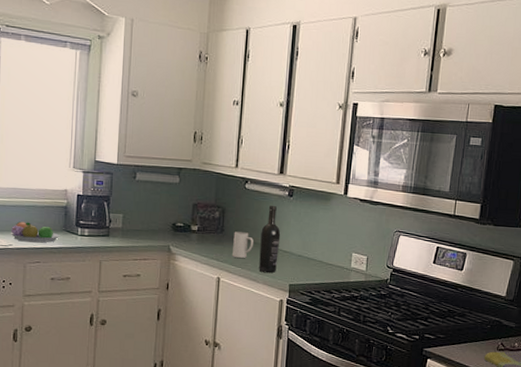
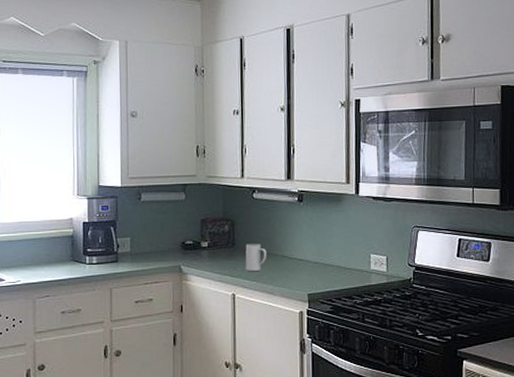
fruit bowl: present [10,221,60,243] -> none [17,255,68,276]
wine bottle: present [259,205,281,273] -> none [273,212,294,284]

